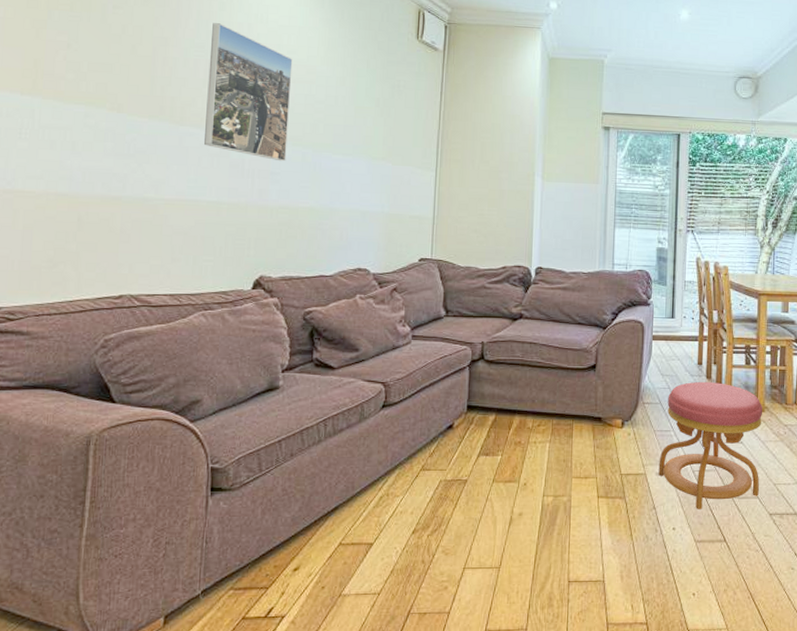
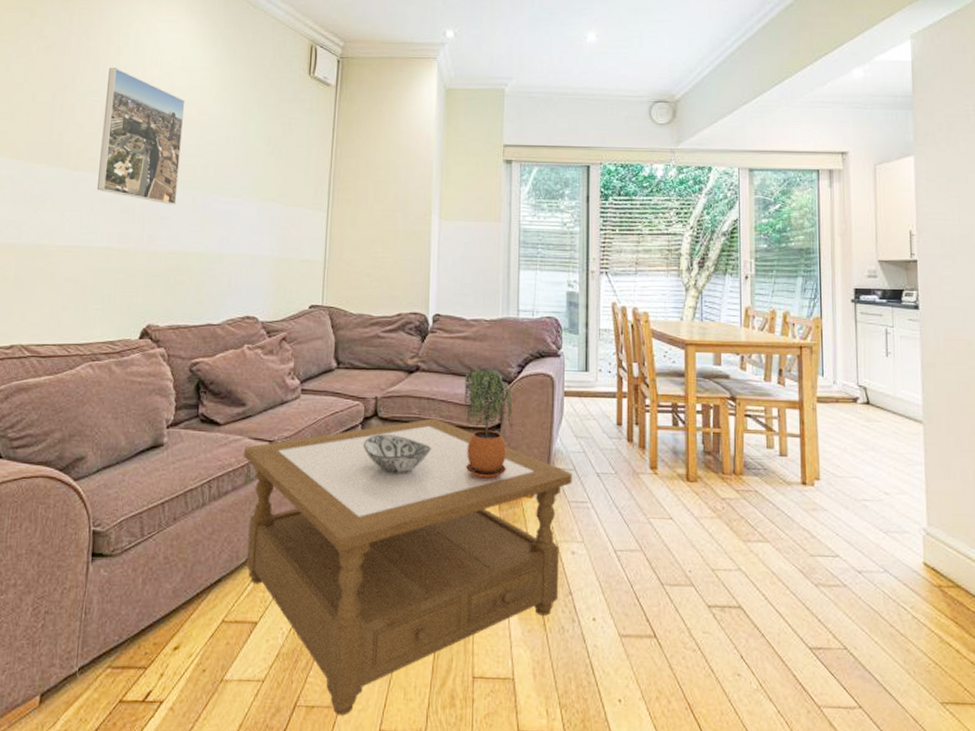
coffee table: none [358,360,658,620] -> present [244,418,573,716]
decorative bowl: none [471,375,533,409] -> present [364,434,431,473]
potted plant: none [563,316,607,413] -> present [464,369,512,479]
stool: present [658,381,762,509] -> none [574,445,695,597]

